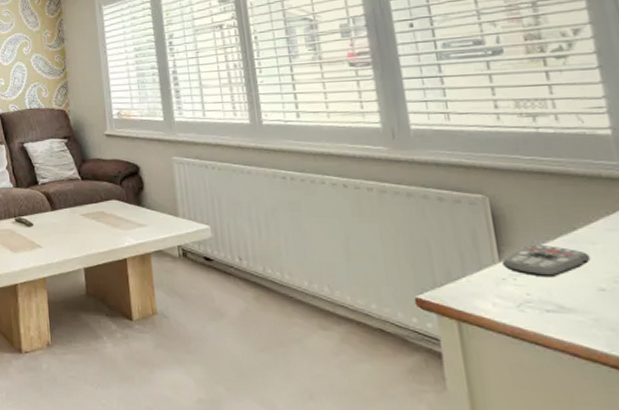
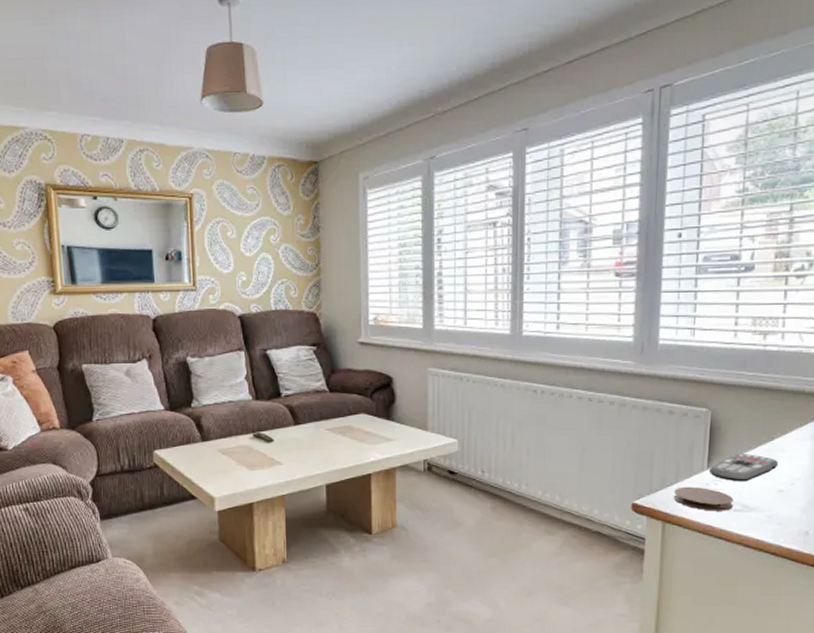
coaster: none [464,281,544,311] -> present [674,486,733,511]

